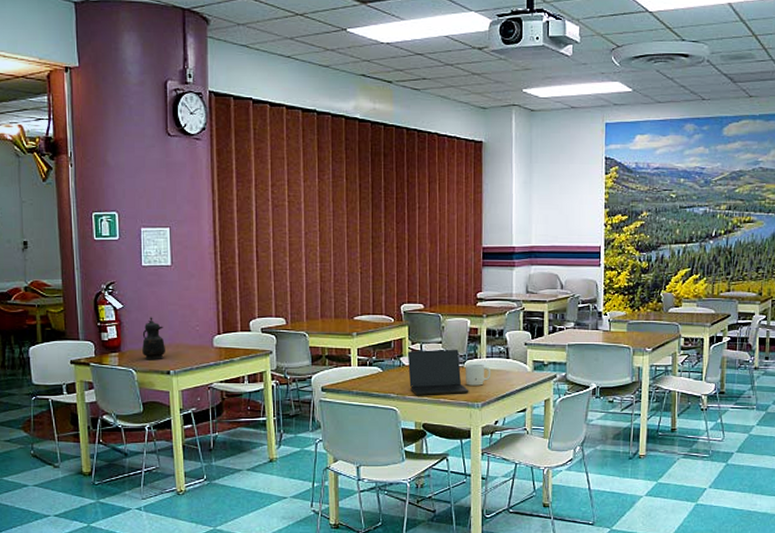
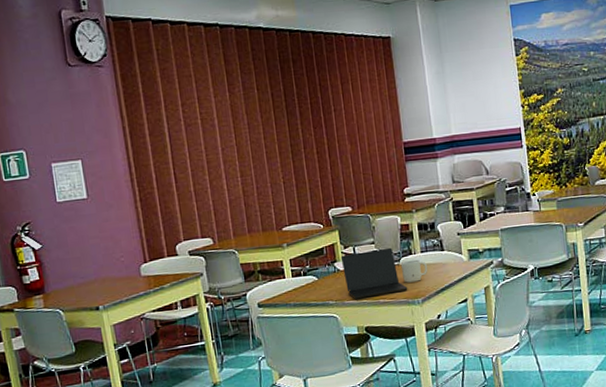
coffeepot: present [142,317,166,360] -> none [65,253,93,299]

